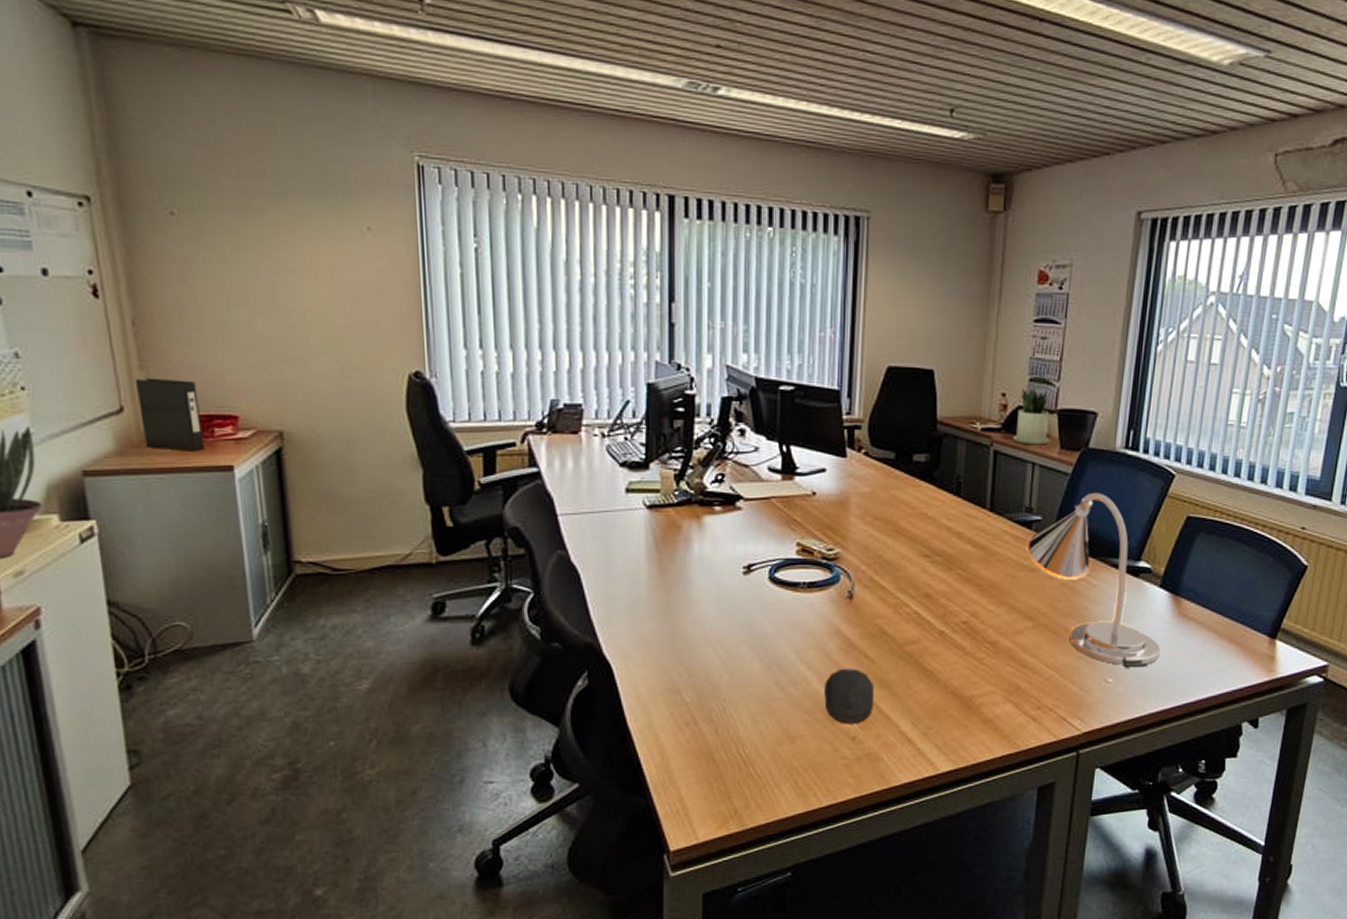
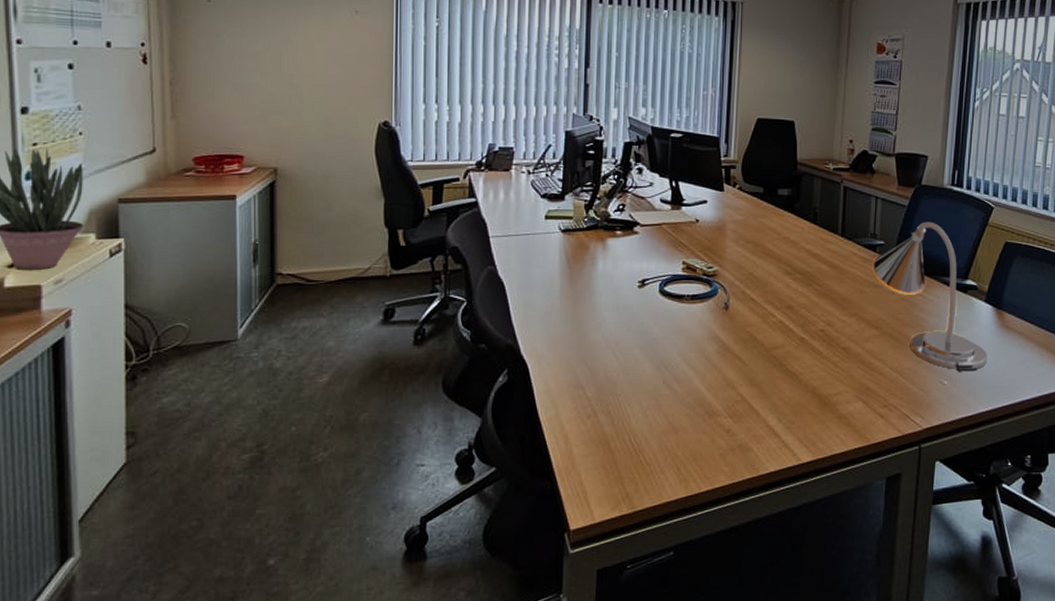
binder: present [134,377,205,452] -> none [167,125,216,184]
computer mouse: present [824,668,875,724] -> none [704,369,746,418]
planter: present [1012,387,1050,445] -> none [858,135,890,182]

